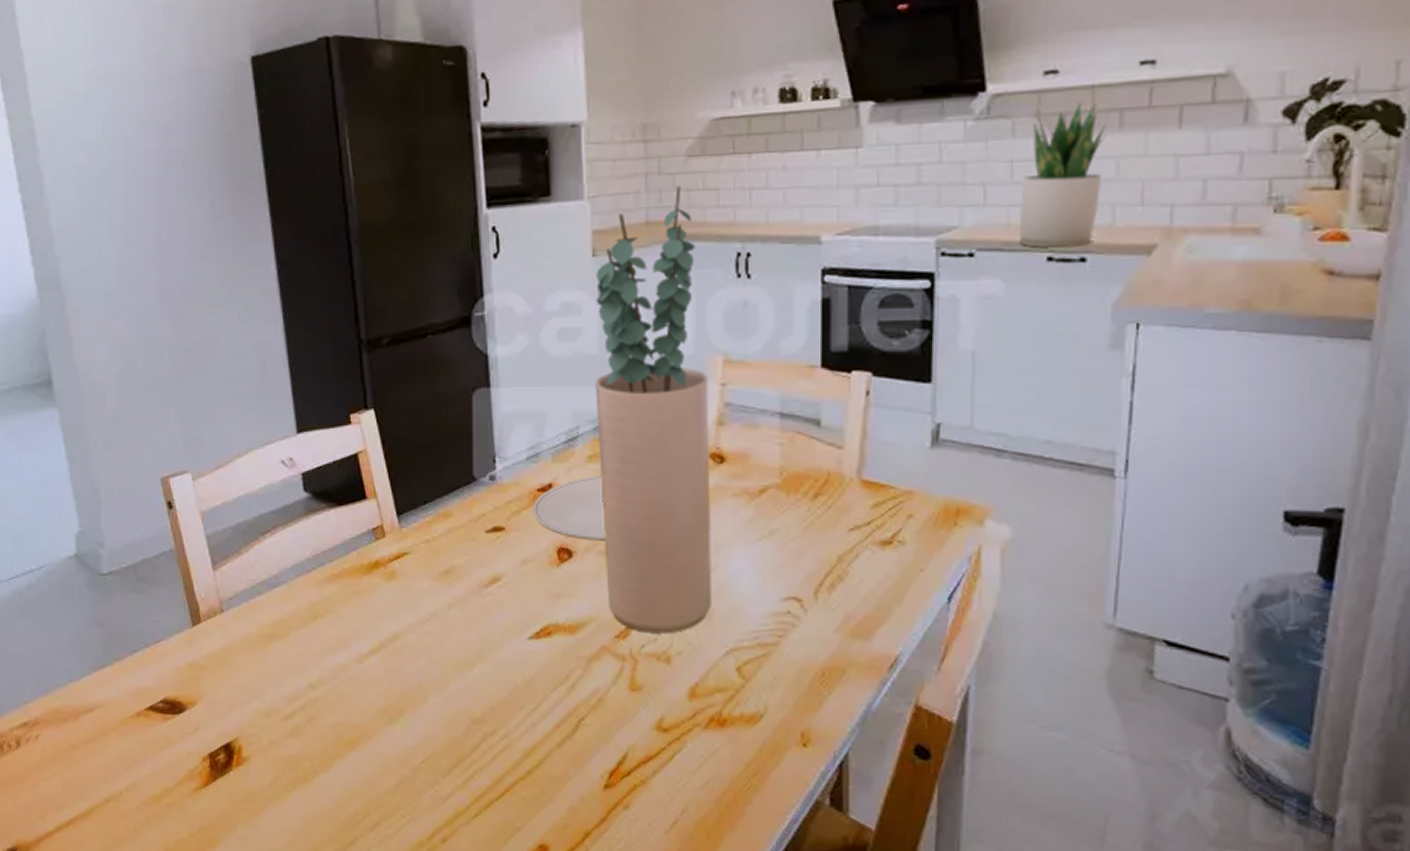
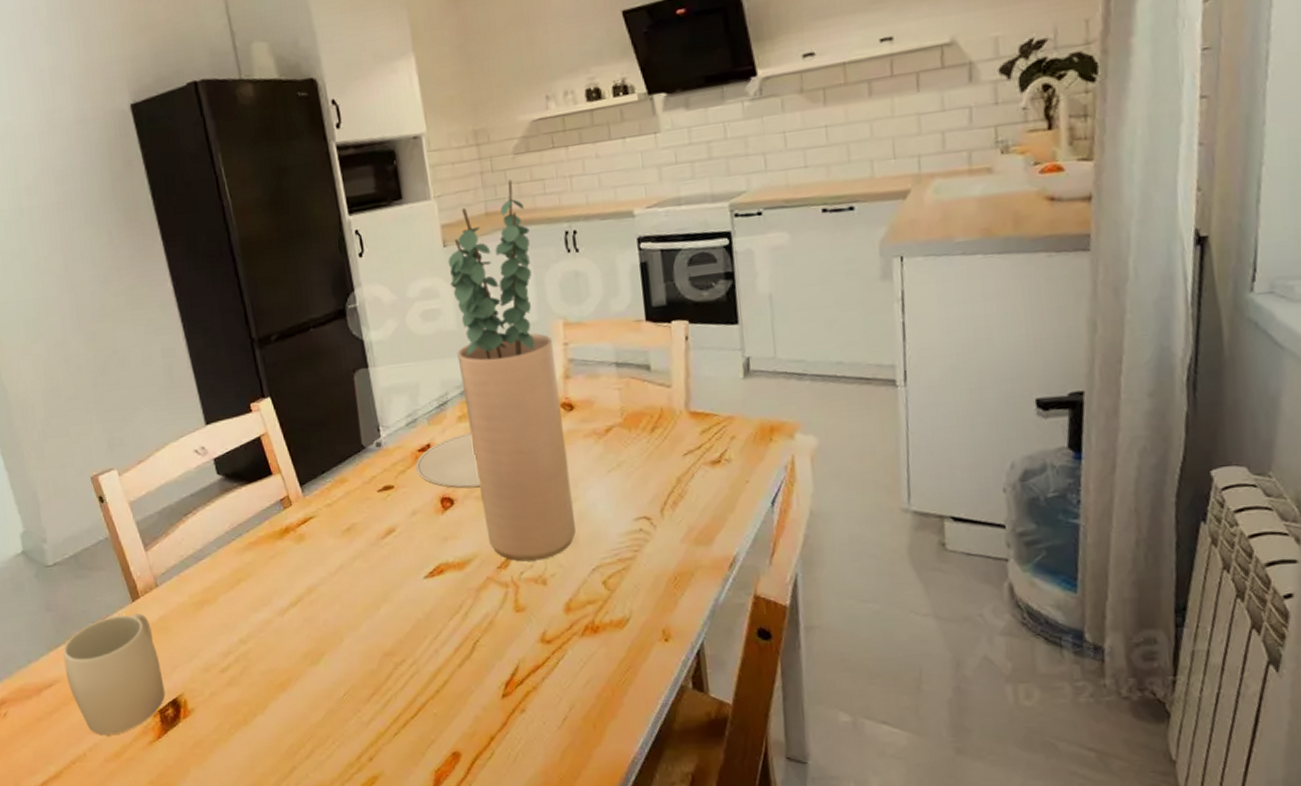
mug: none [108,639,218,775] -> present [63,613,165,735]
planter: present [1020,103,1106,249] -> none [794,77,860,203]

